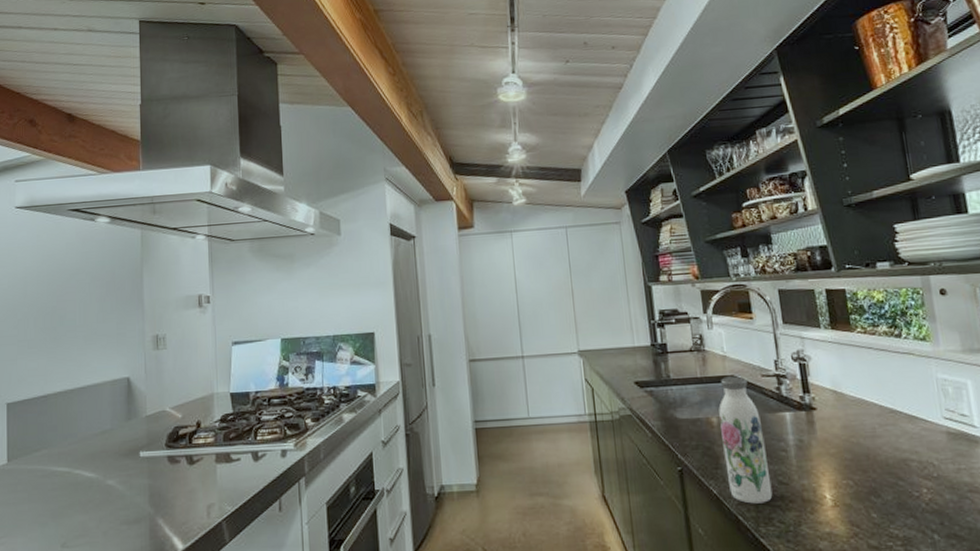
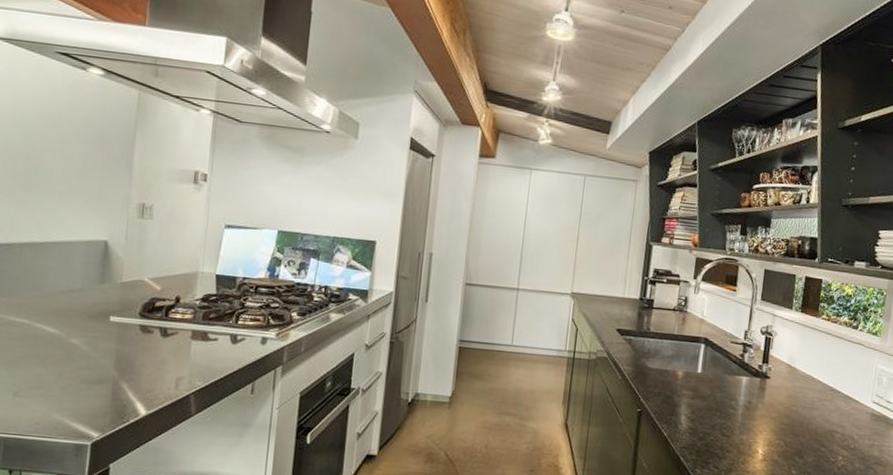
water bottle: present [719,376,773,504] -> none [678,338,721,450]

